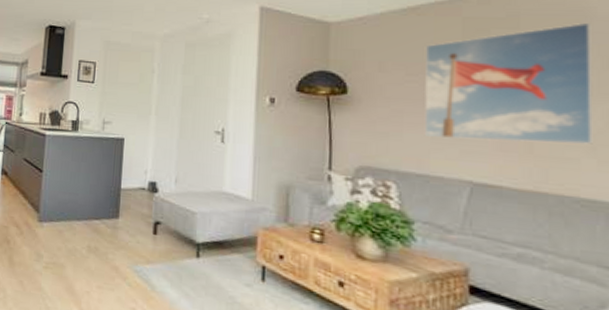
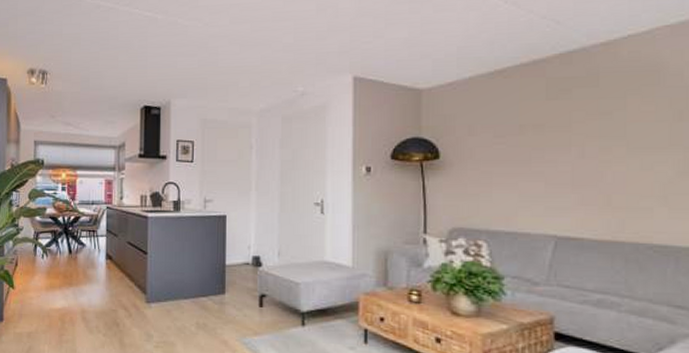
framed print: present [424,22,595,145] -> none [512,77,667,197]

